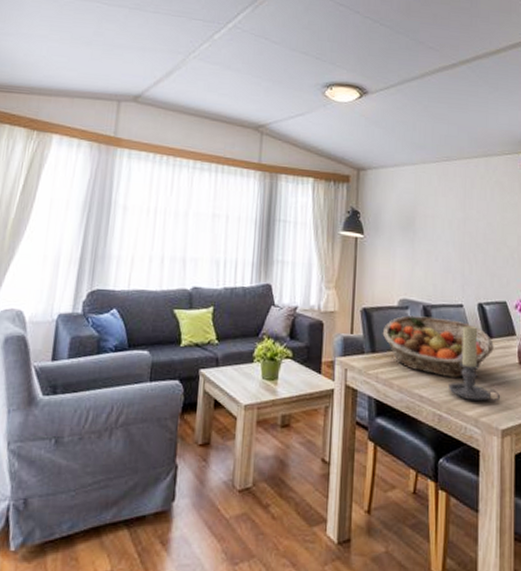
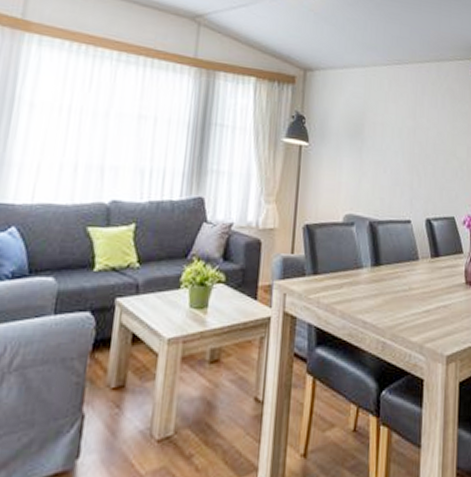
fruit basket: present [382,315,494,379] -> none [325,232,441,302]
candle holder: present [448,325,500,402] -> none [393,242,446,326]

